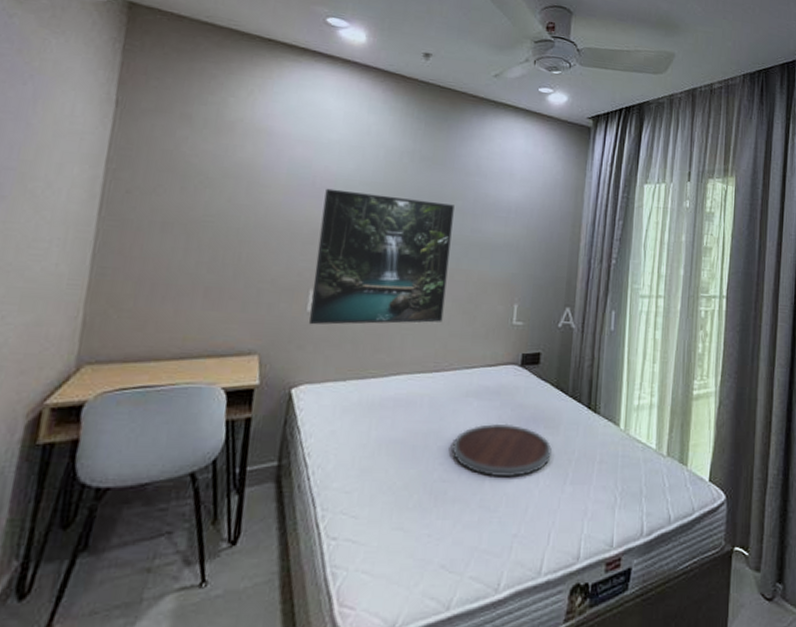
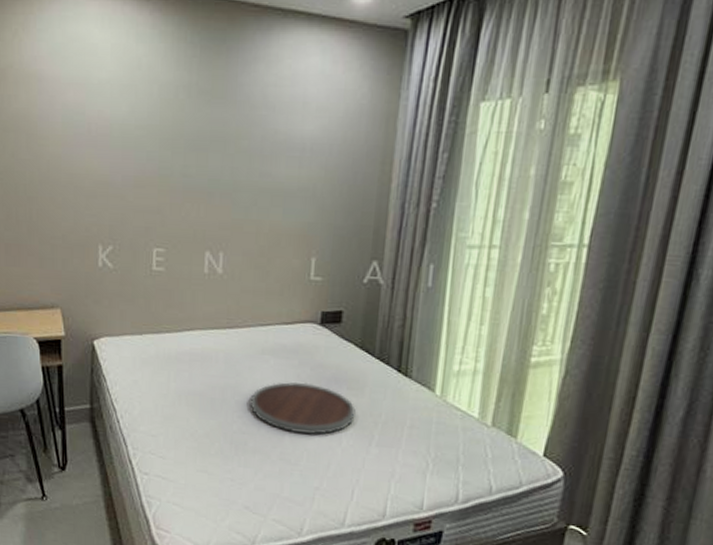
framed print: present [309,188,455,325] -> none [101,136,239,280]

